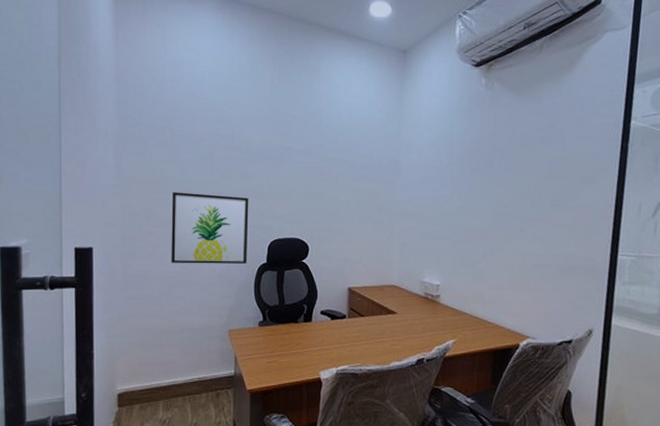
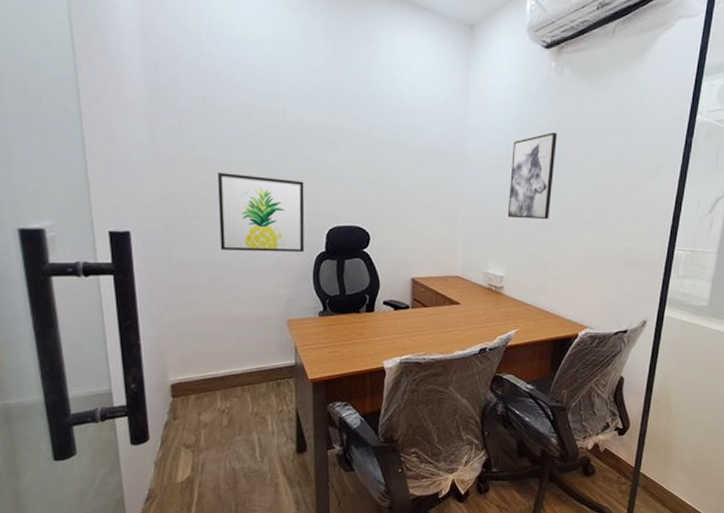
wall art: none [442,143,489,228] -> present [507,132,557,220]

